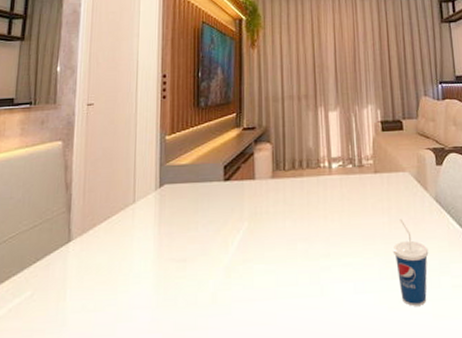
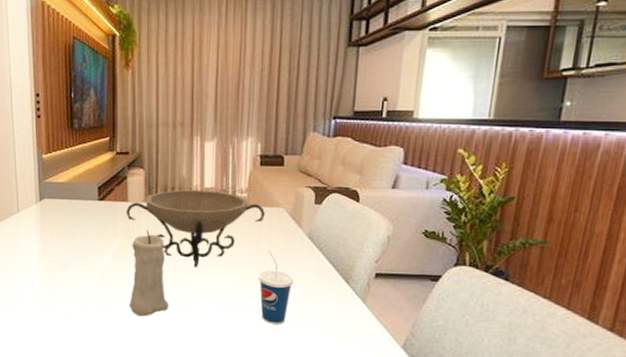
decorative bowl: none [253,160,392,247] -> present [126,189,265,267]
candle: none [258,209,303,318] -> present [129,230,169,317]

